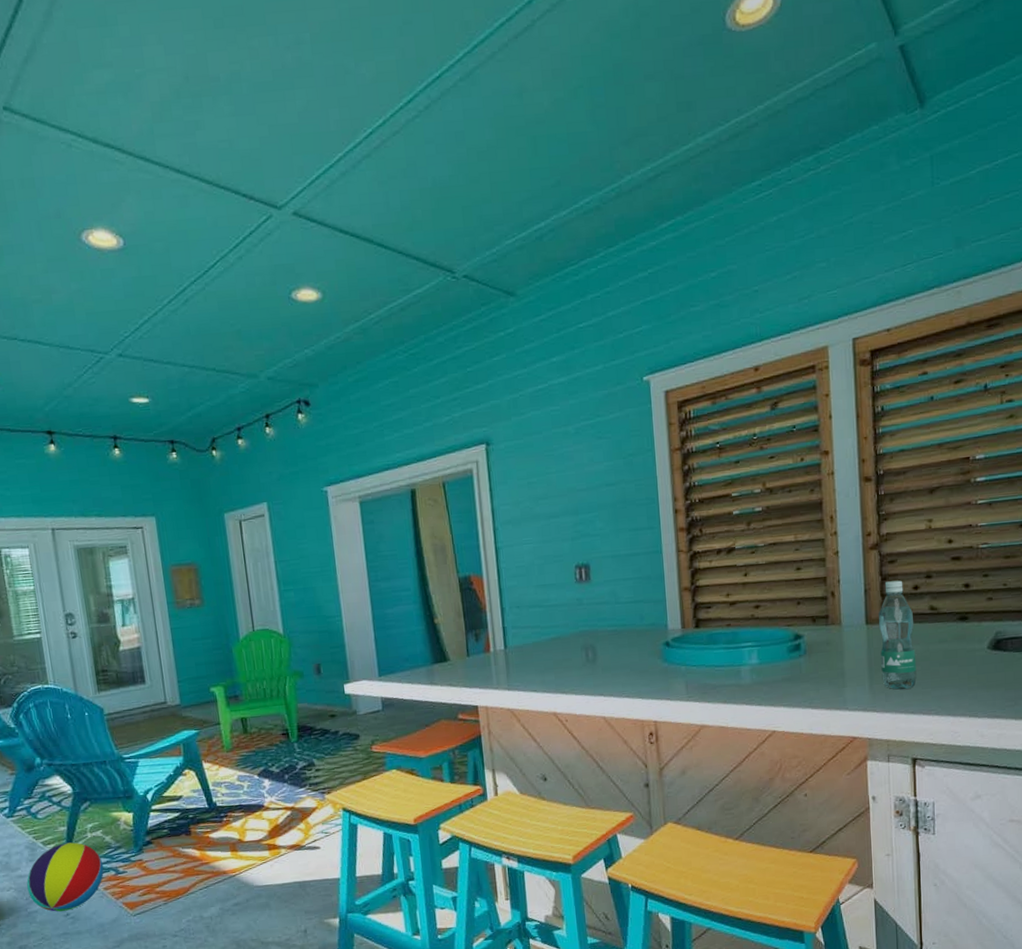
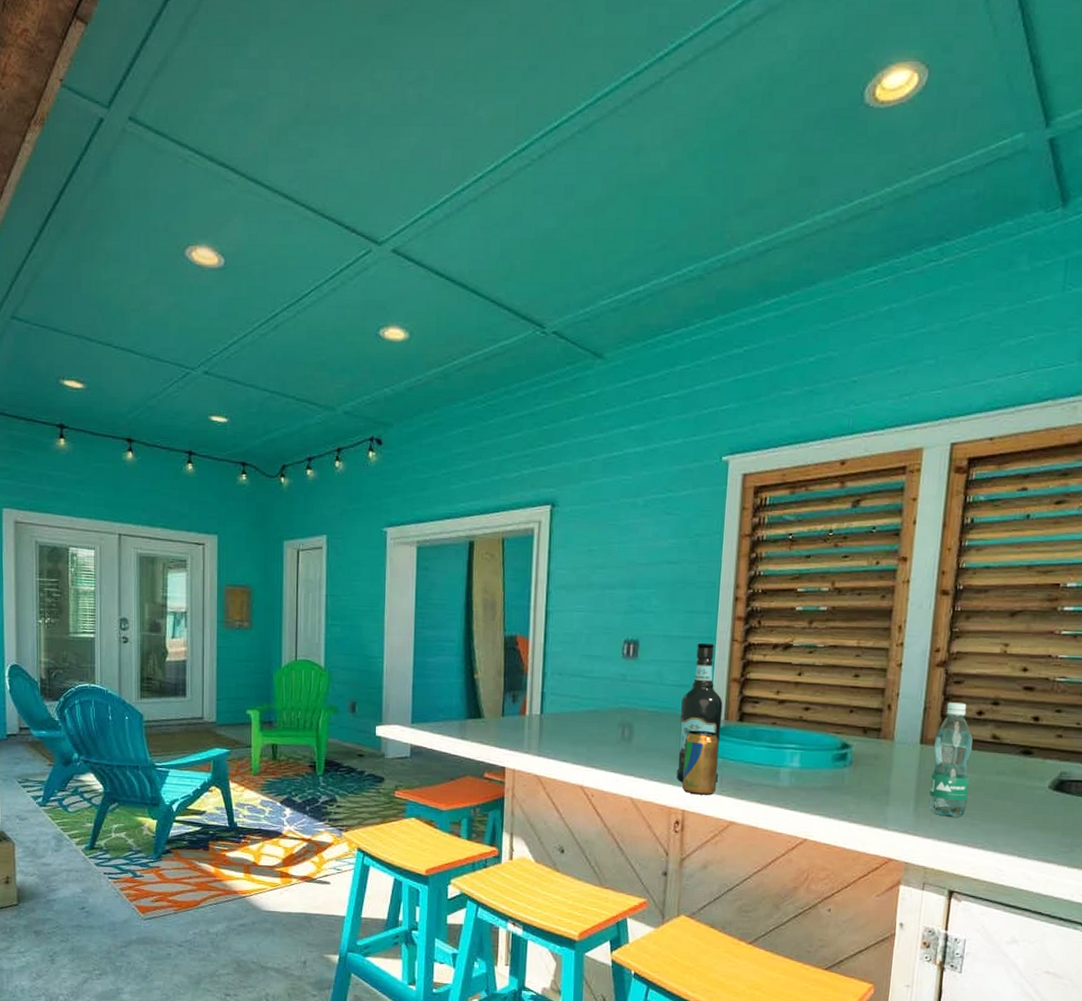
beach ball: present [26,842,104,912] -> none [49,839,123,904]
root beer: none [638,558,684,695] -> present [676,643,723,783]
beverage can: none [647,641,683,705] -> present [682,730,719,795]

